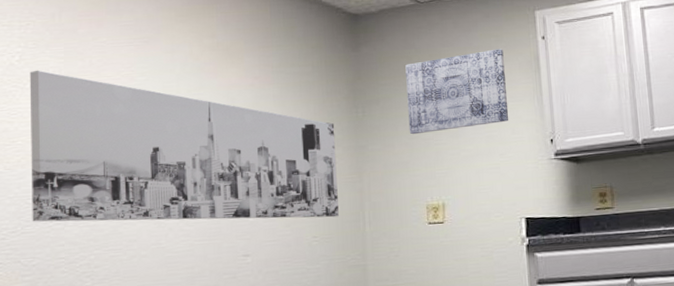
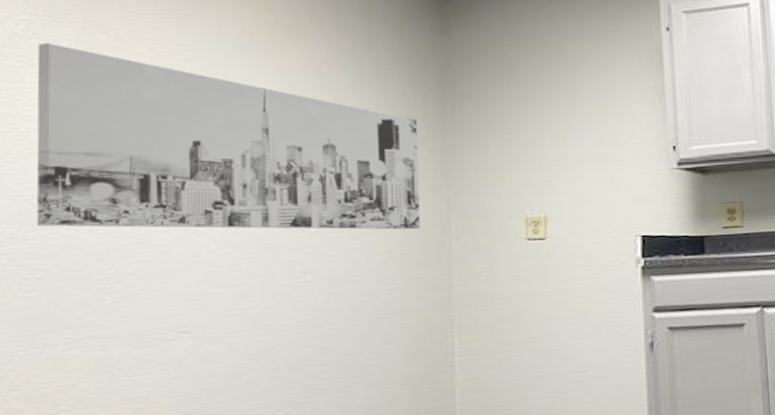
wall art: present [405,49,509,135] -> none [504,40,626,136]

